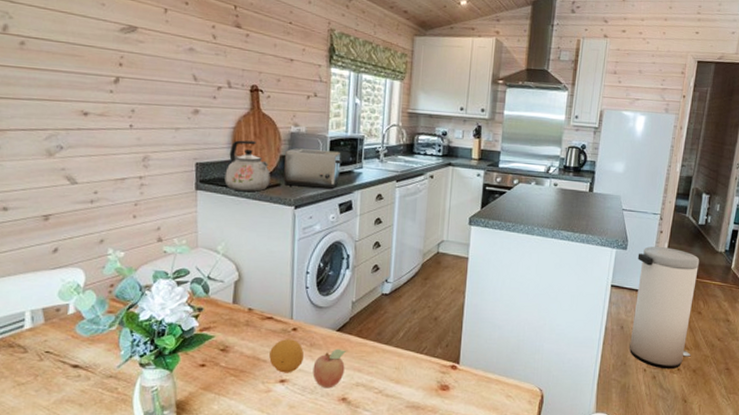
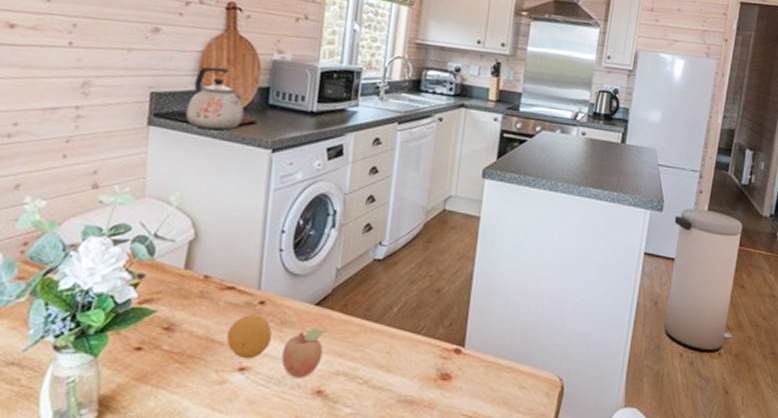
toaster: present [283,148,342,190] -> none [260,79,334,131]

